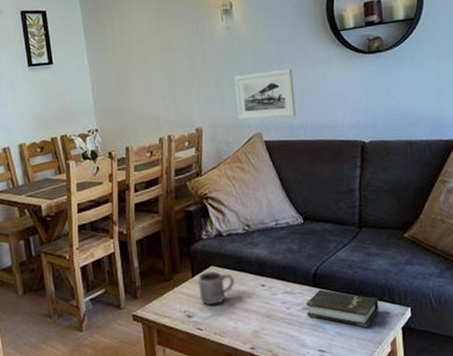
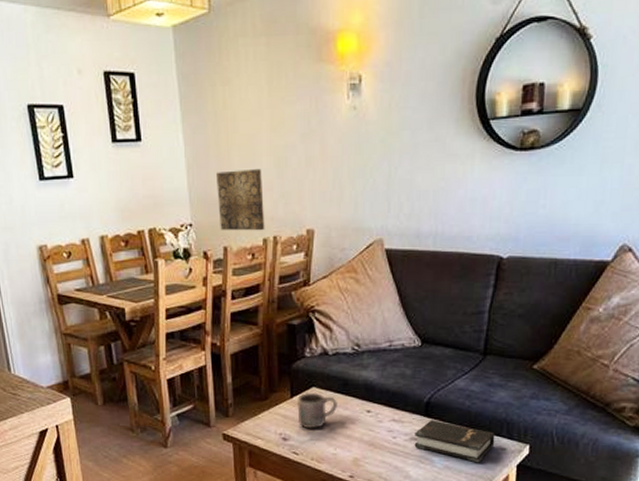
wall art: none [117,80,161,133] -> present [216,168,265,231]
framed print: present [234,68,296,121] -> none [356,163,427,223]

